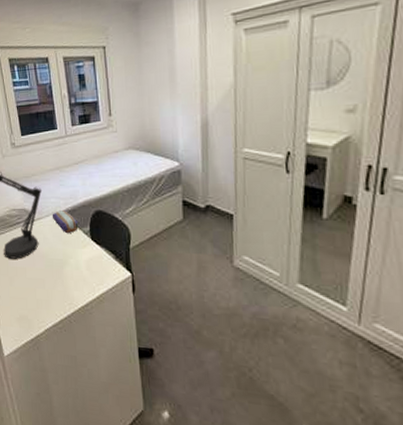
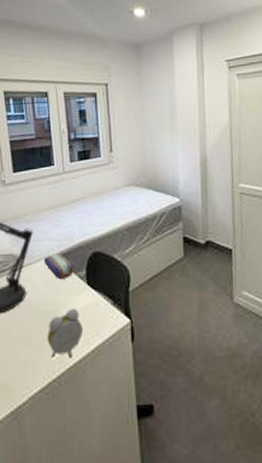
alarm clock: none [58,260,88,302] -> present [47,309,83,359]

